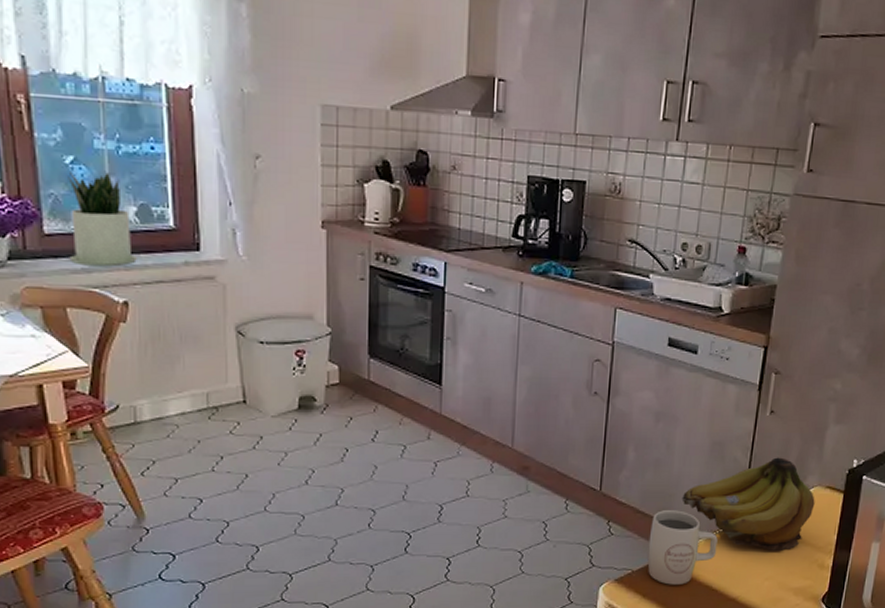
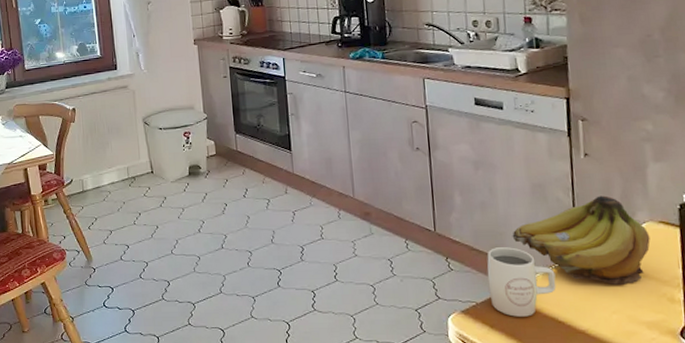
planter: present [68,172,139,267] -> none [38,26,80,88]

